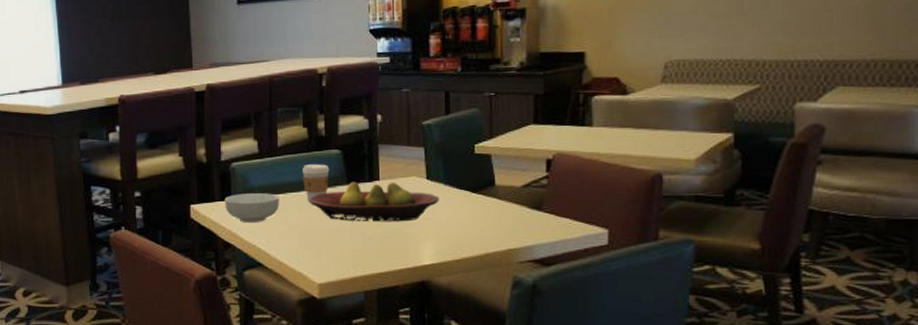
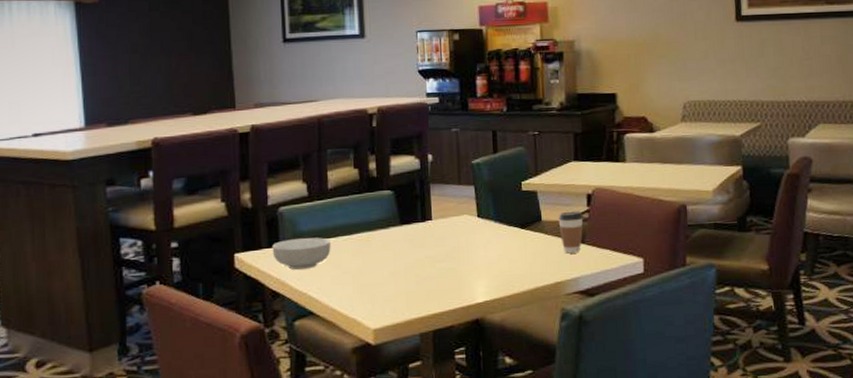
coffee cup: present [303,164,330,201] -> none [354,205,382,244]
fruit bowl: present [309,181,439,222] -> none [361,221,490,263]
coffee cup: none [513,176,542,221] -> present [558,211,583,254]

